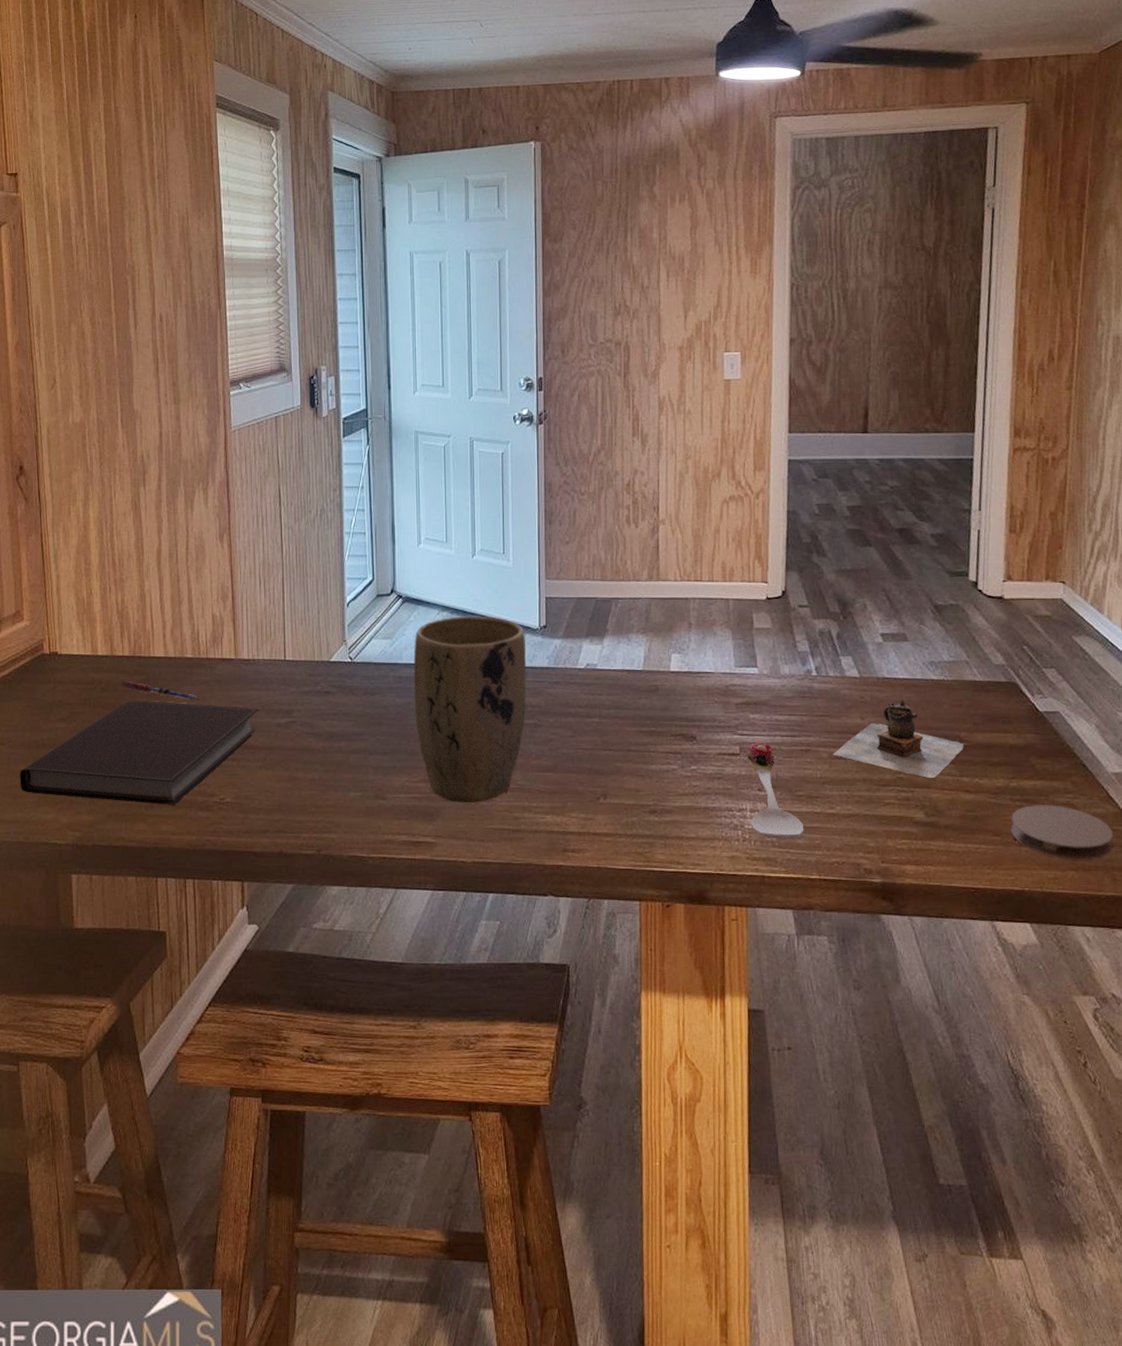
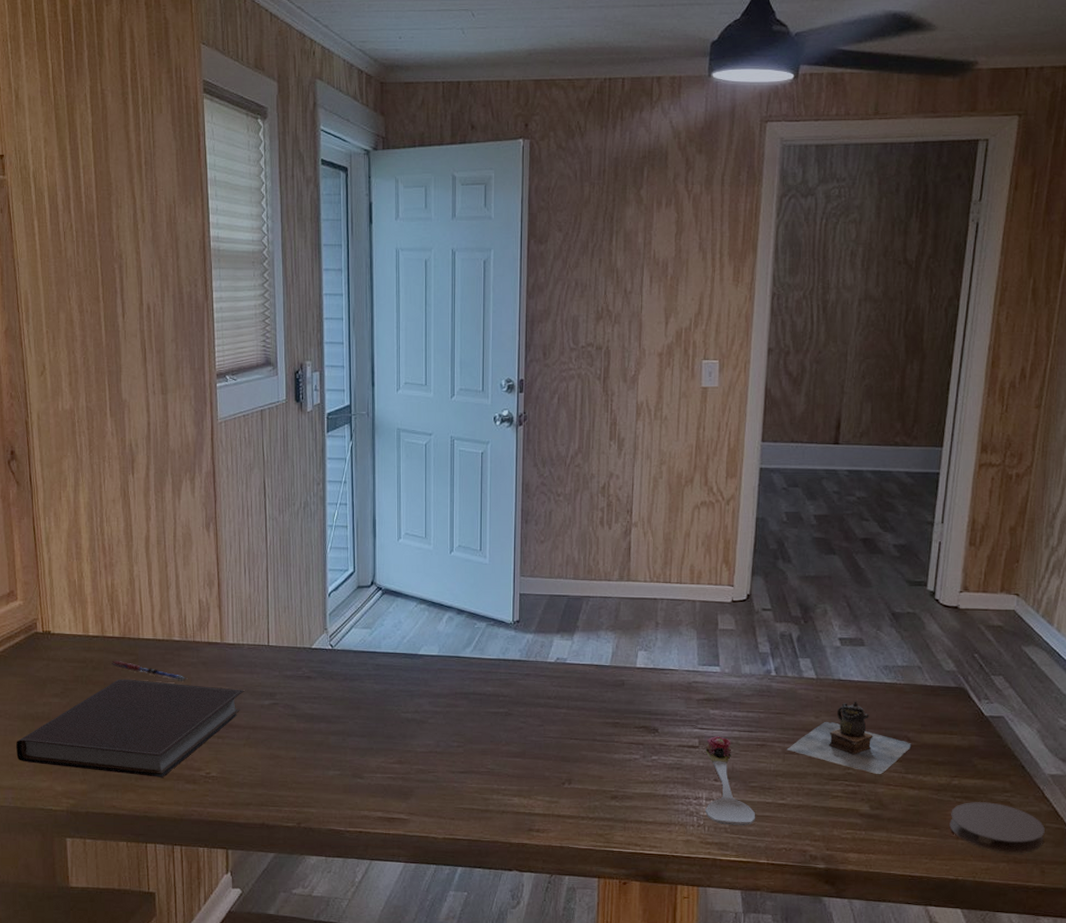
plant pot: present [413,616,527,803] -> none [391,609,500,784]

